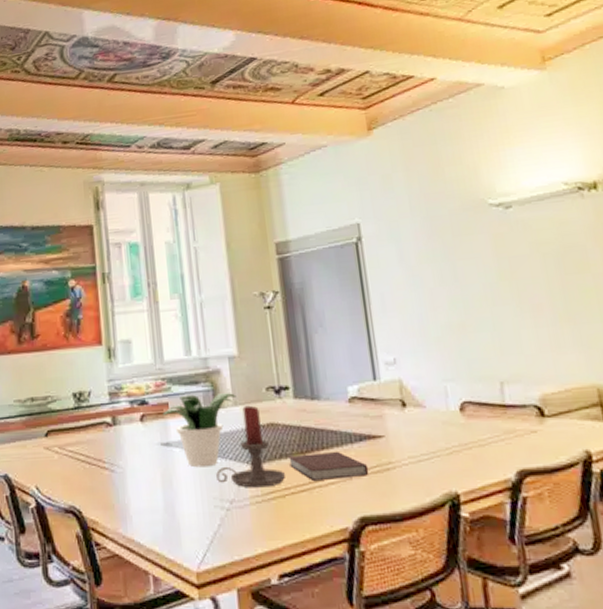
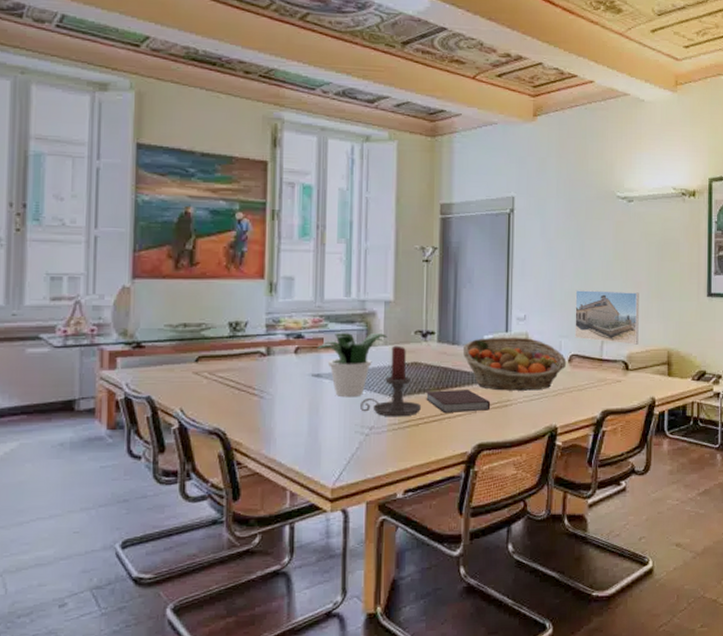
fruit basket: none [324,385,457,452] -> present [462,337,566,391]
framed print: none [454,317,553,384] -> present [575,290,639,345]

